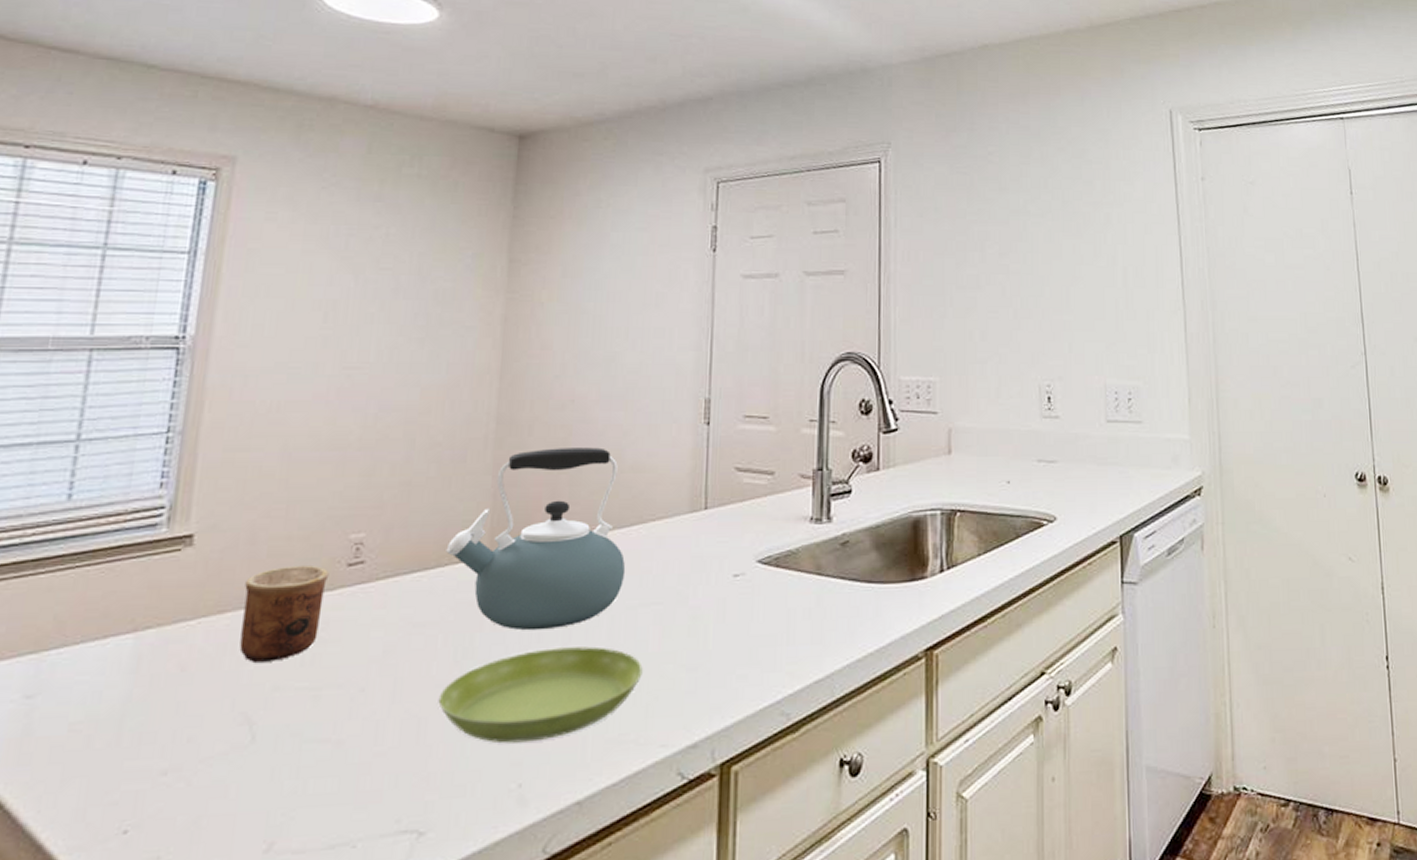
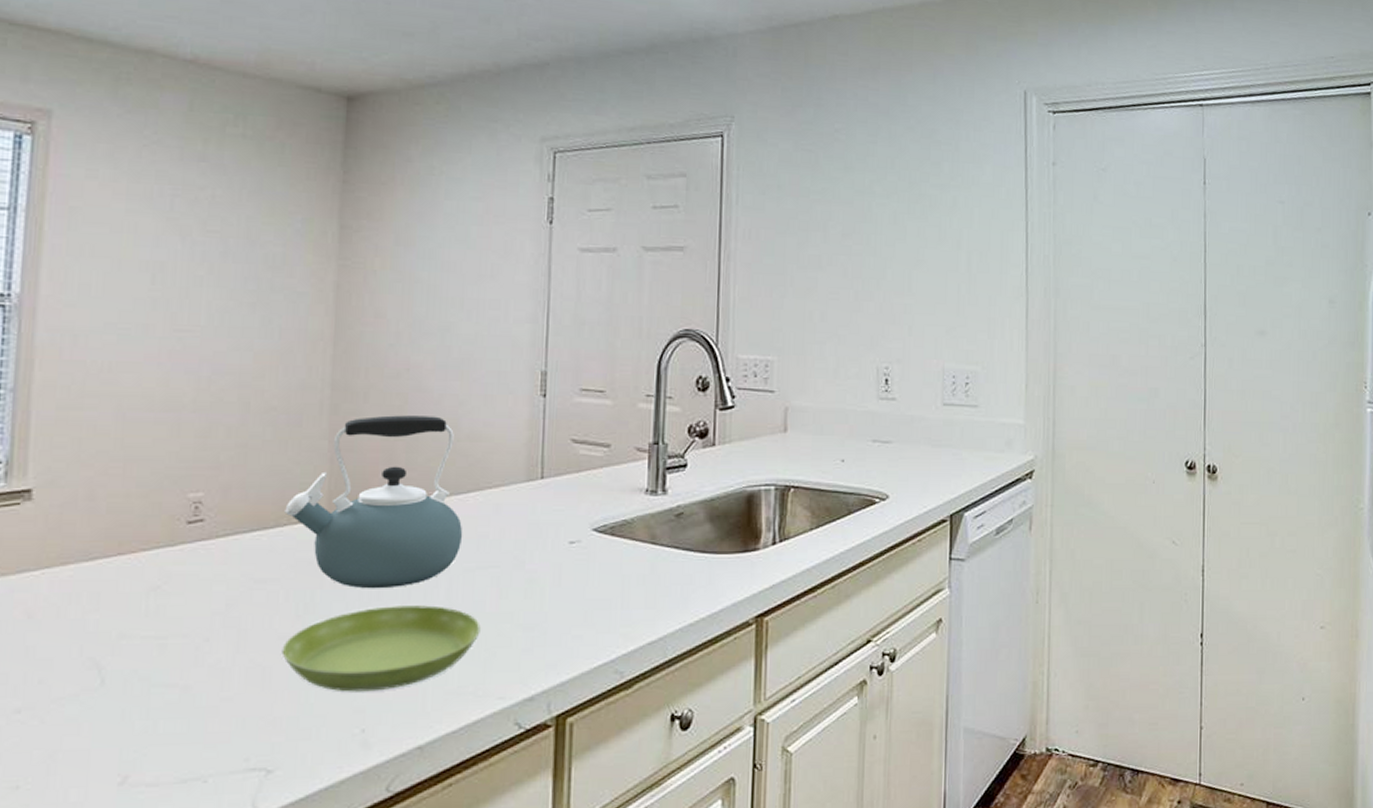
cup: present [239,564,329,662] -> none [84,521,169,612]

